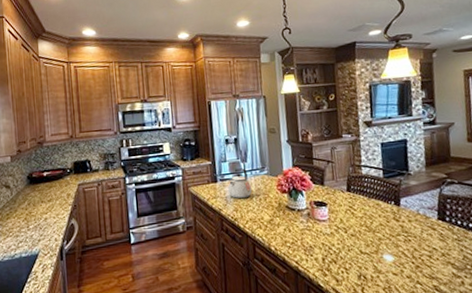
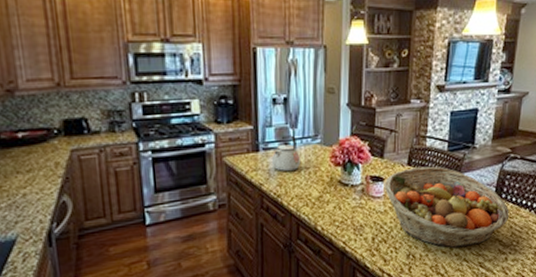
fruit basket: none [327,192,458,271] -> present [384,166,510,249]

